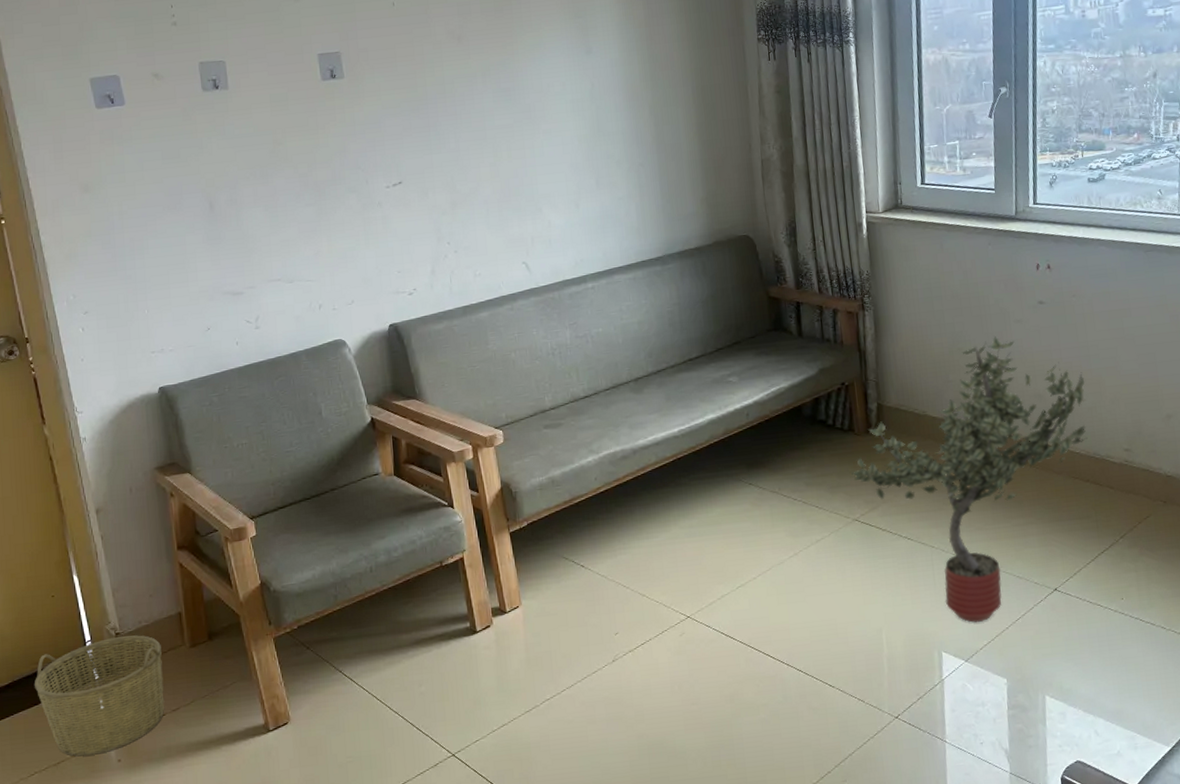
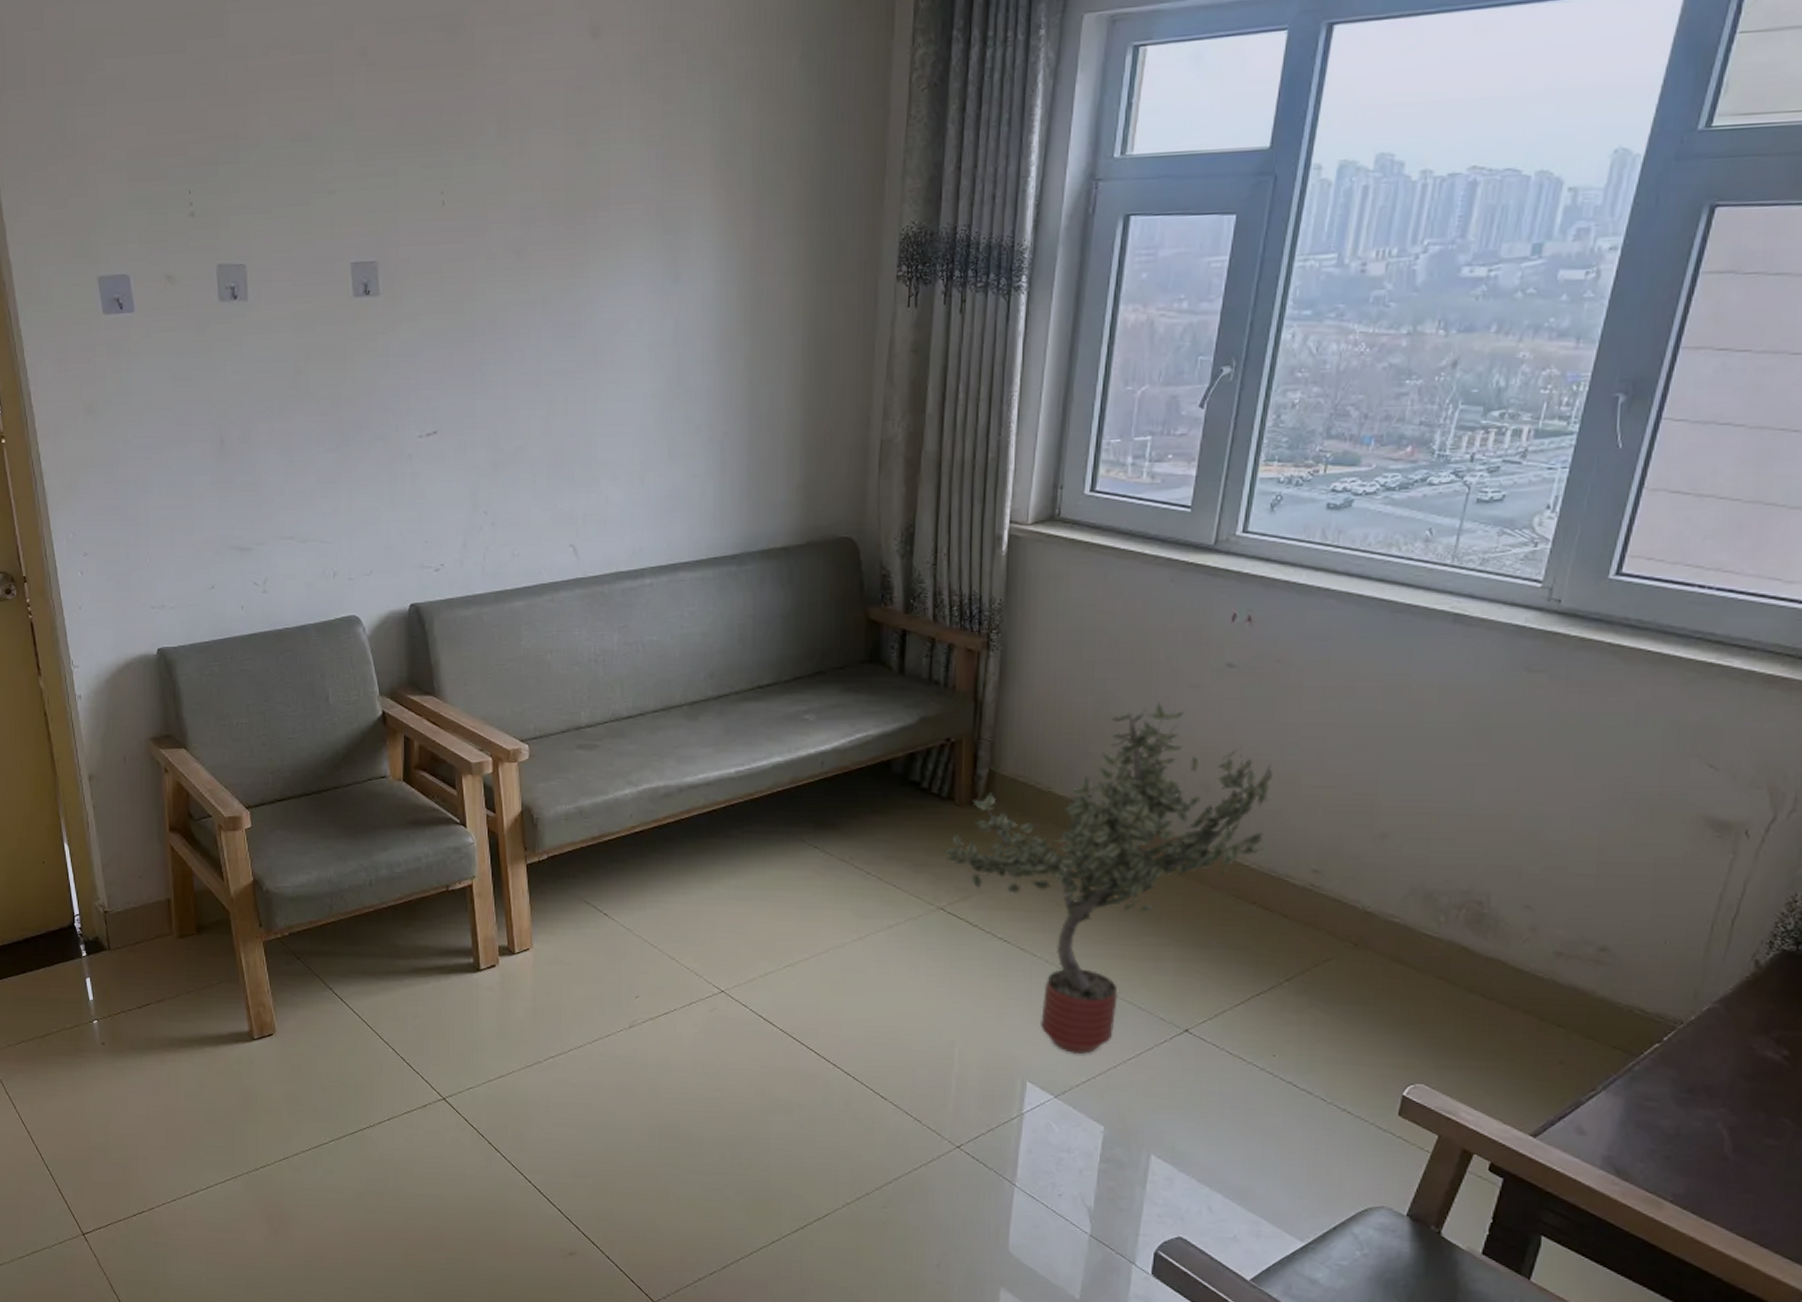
basket: present [34,635,165,757] -> none [23,915,150,1034]

